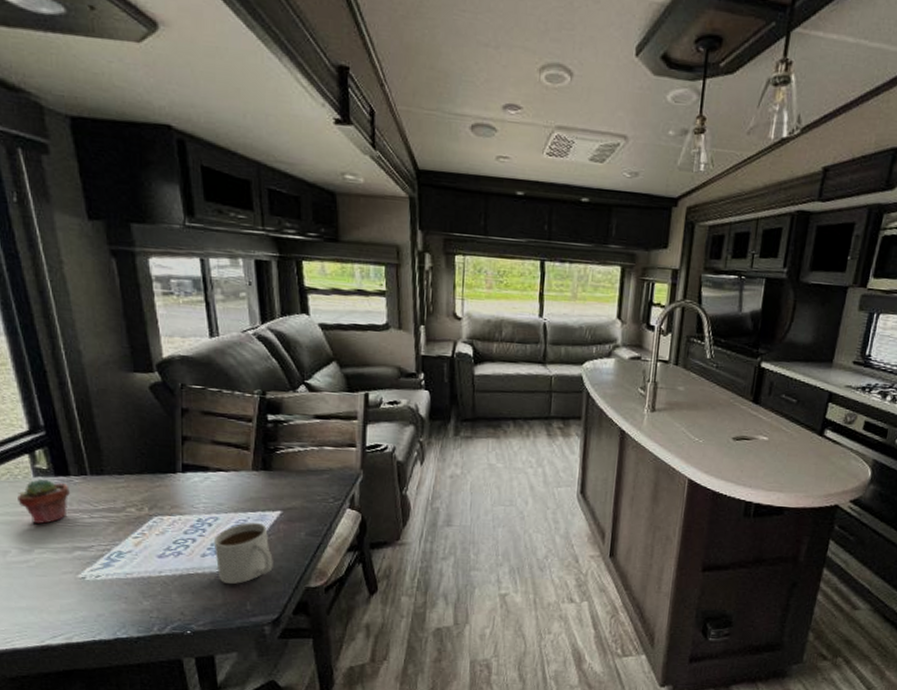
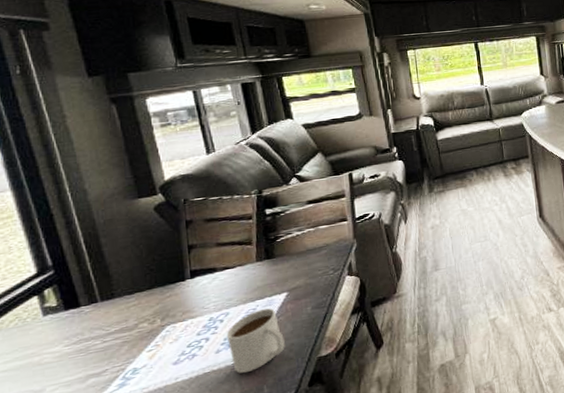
potted succulent: present [17,479,70,524] -> none [26,315,81,362]

